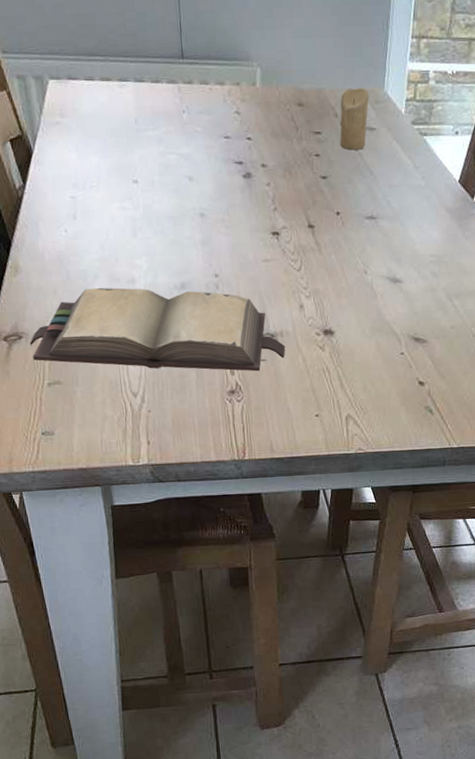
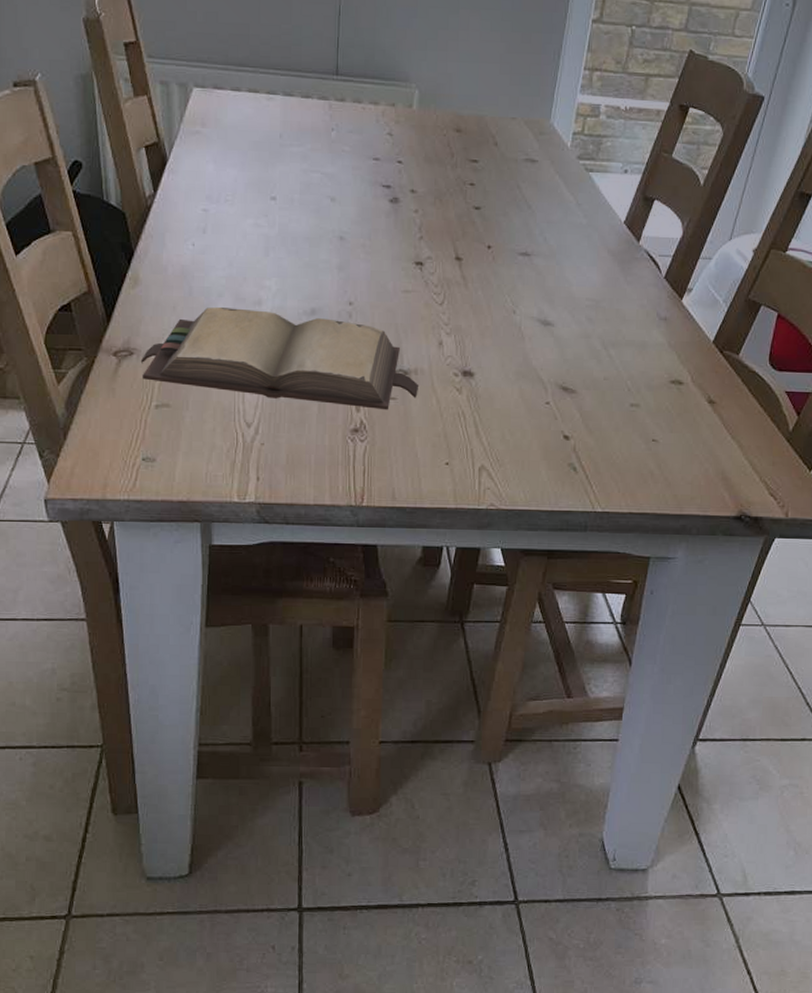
candle: present [339,88,370,150] -> none [498,117,534,182]

